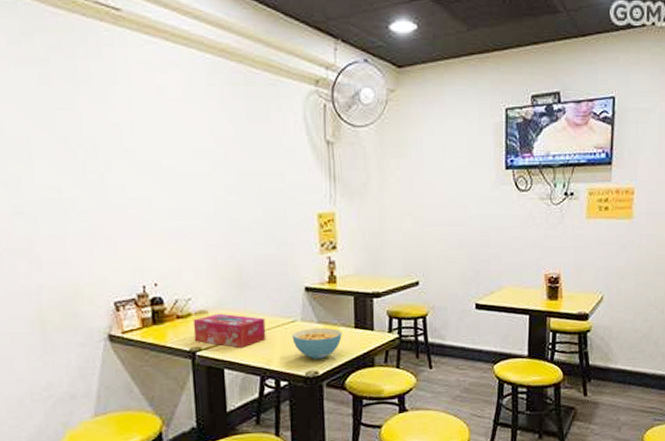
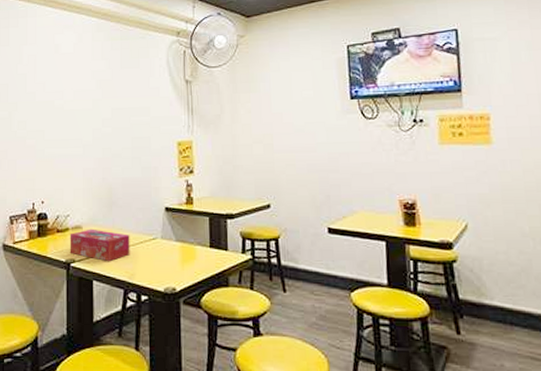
cereal bowl: present [292,327,342,359] -> none [153,245,198,276]

